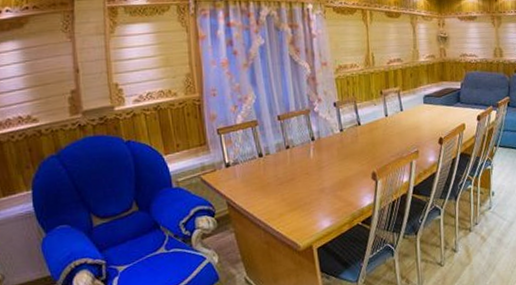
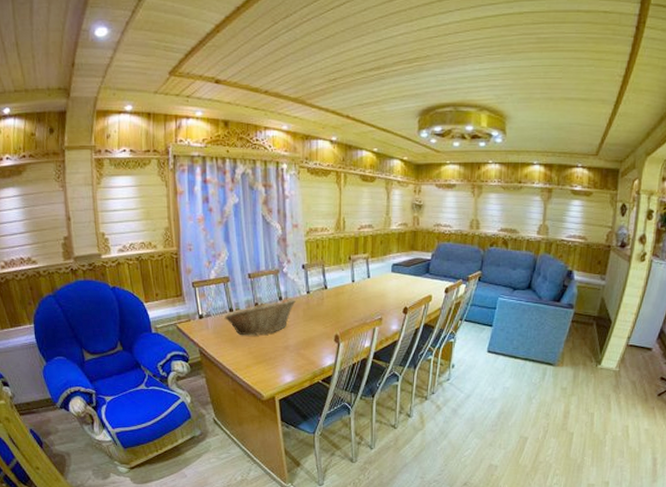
fruit basket: none [254,138,329,182] -> present [225,299,296,336]

